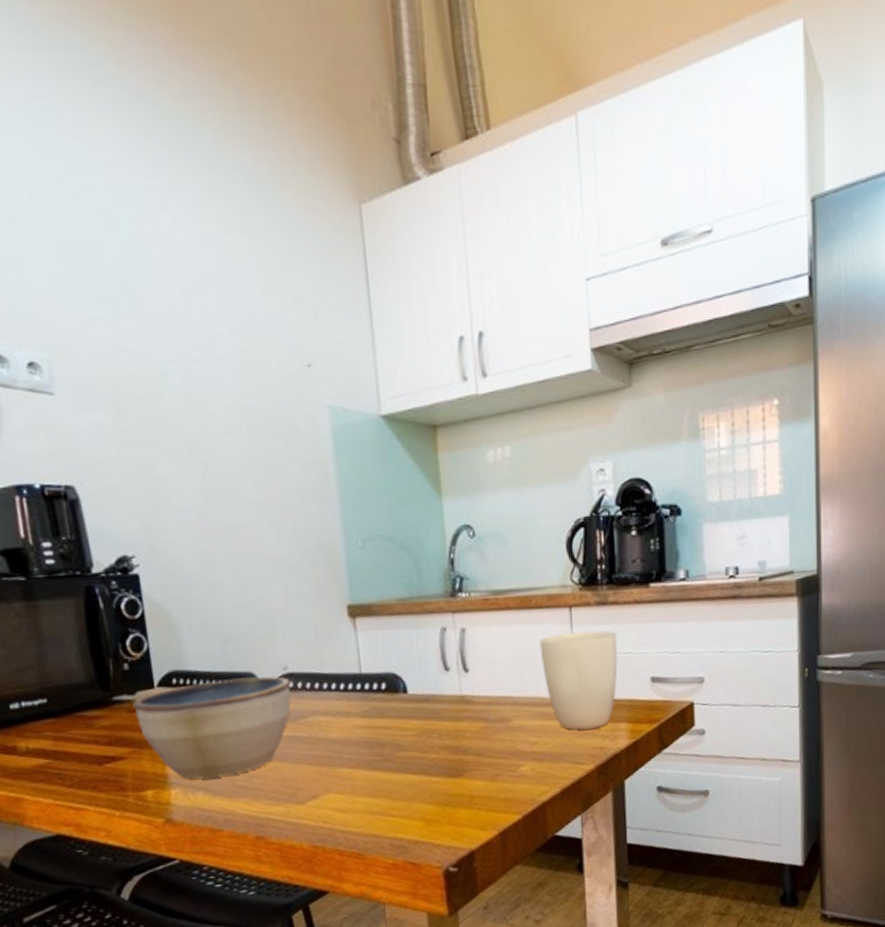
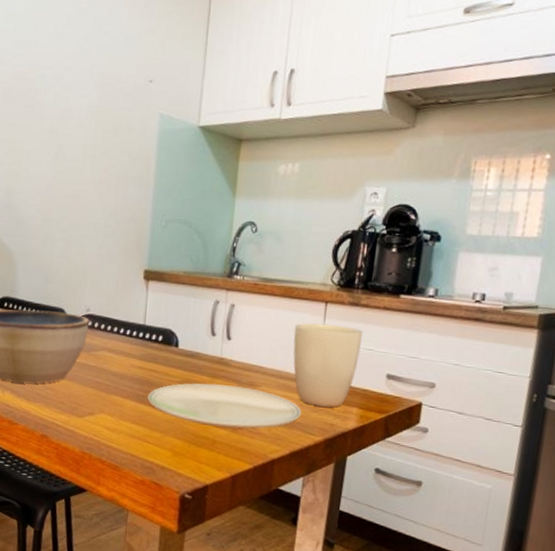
plate: none [381,725,566,781] -> present [147,383,302,429]

